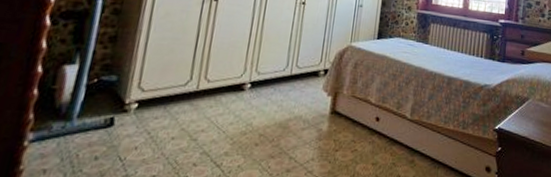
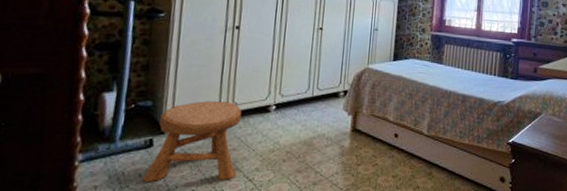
stool: none [98,77,214,167] -> present [143,101,242,183]

